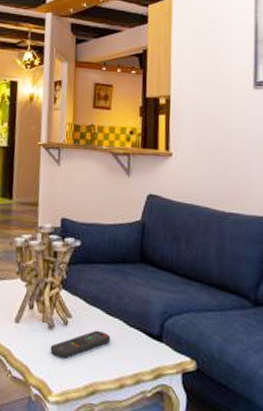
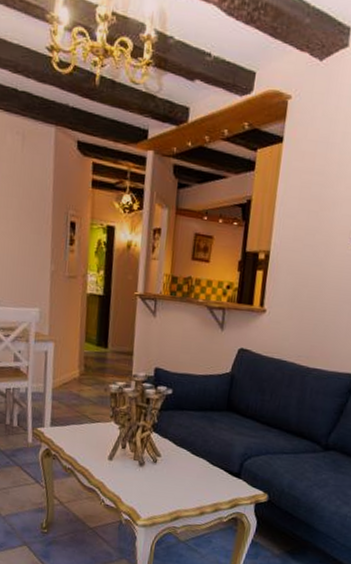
remote control: present [50,330,111,359] -> none [140,467,196,491]

